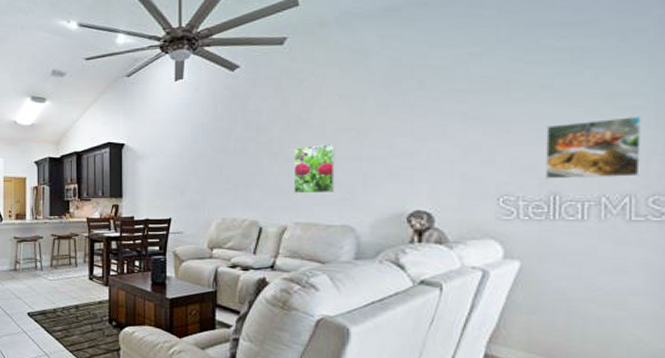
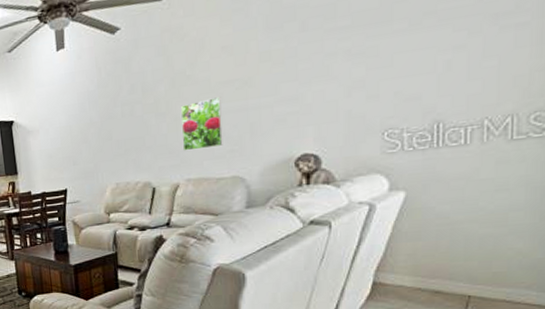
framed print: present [546,116,641,179] -> none [429,33,524,108]

